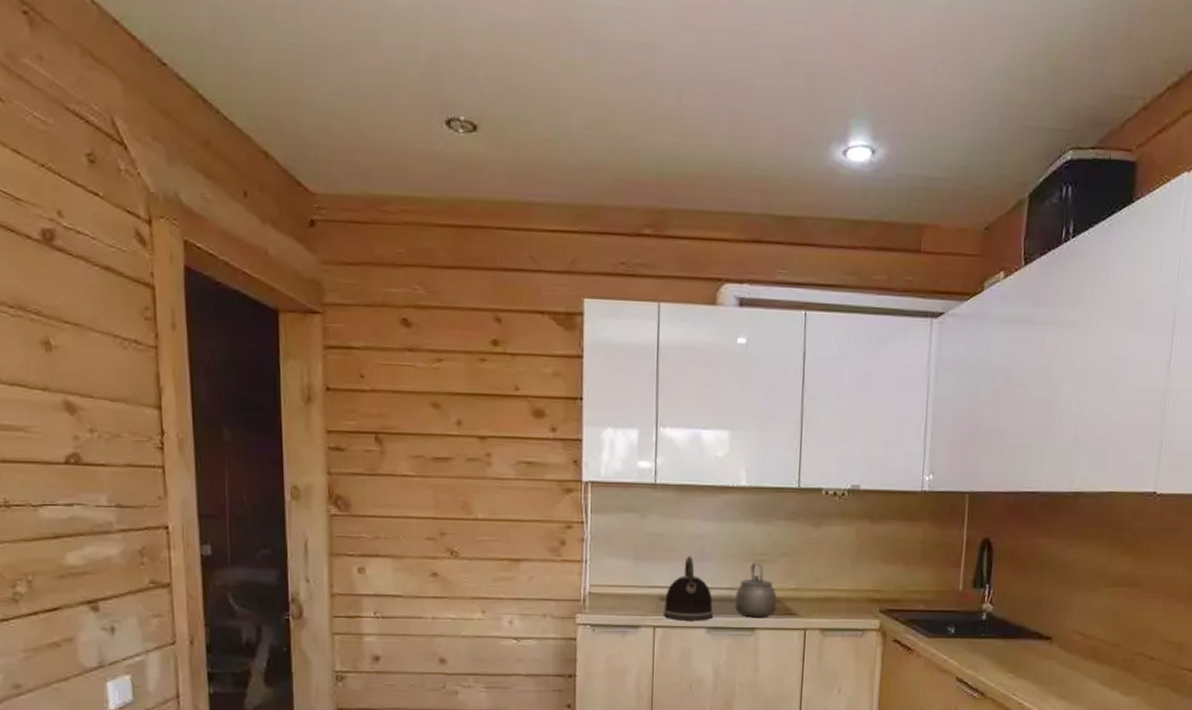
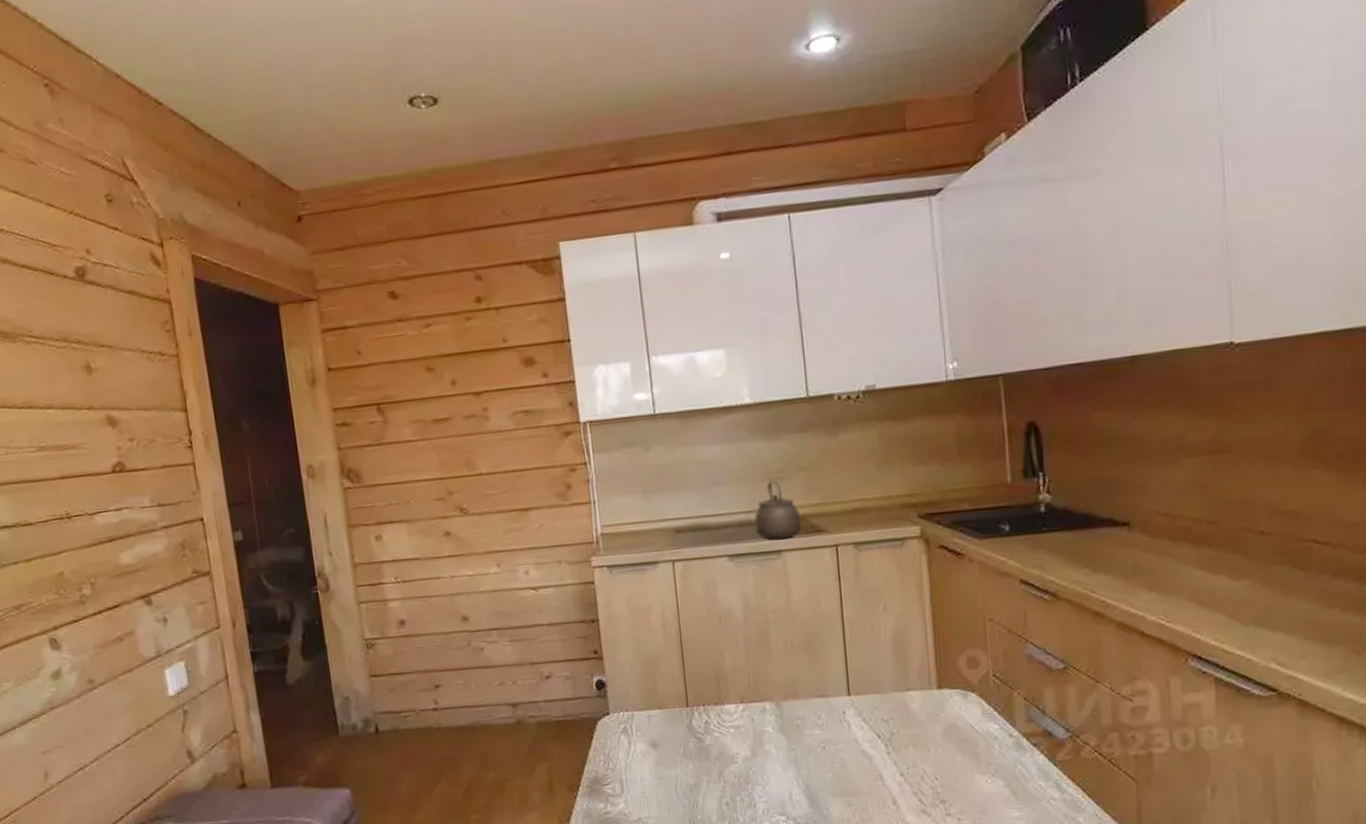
kettle: present [663,556,714,621] -> none [679,483,734,552]

